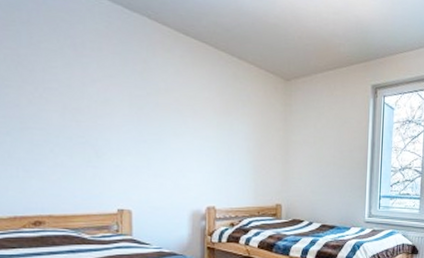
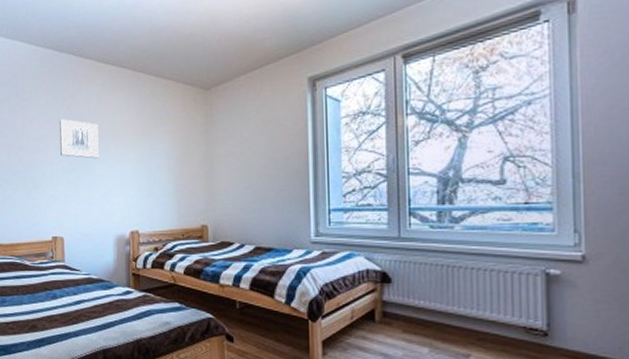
wall art: none [130,85,175,132] -> present [60,119,99,159]

